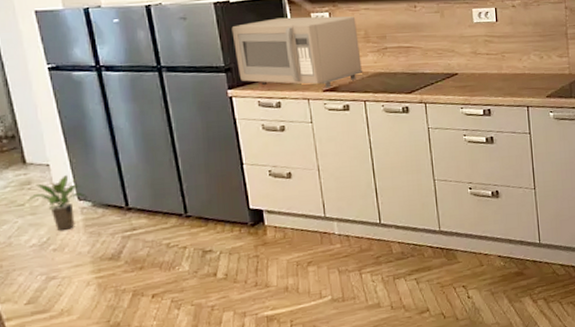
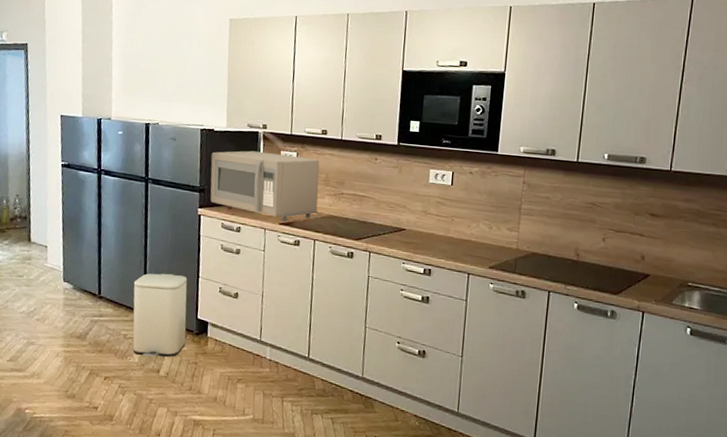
potted plant: present [26,175,88,232] -> none [25,258,71,305]
pedal bin: none [166,165,242,263] -> present [133,273,188,358]

